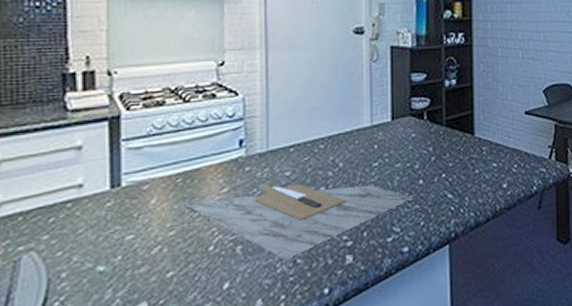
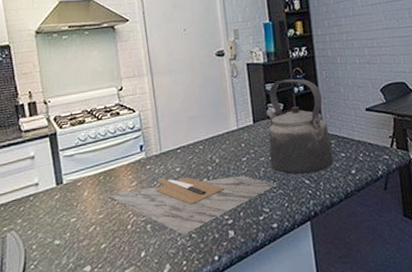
kettle: none [407,69,484,187] -> present [266,79,334,175]

